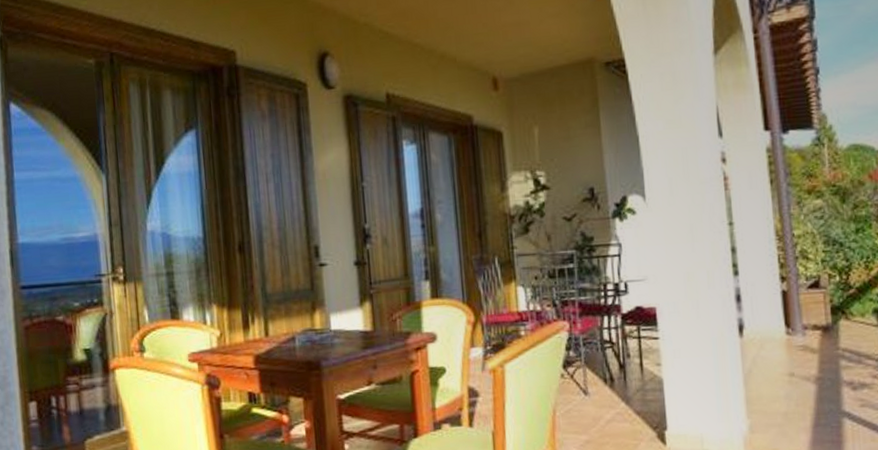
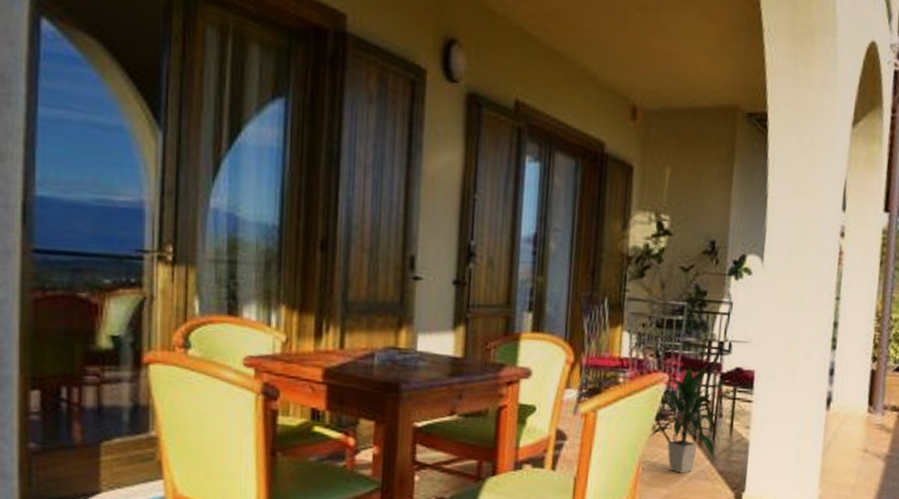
indoor plant: none [560,310,629,418] -> present [650,366,720,474]

